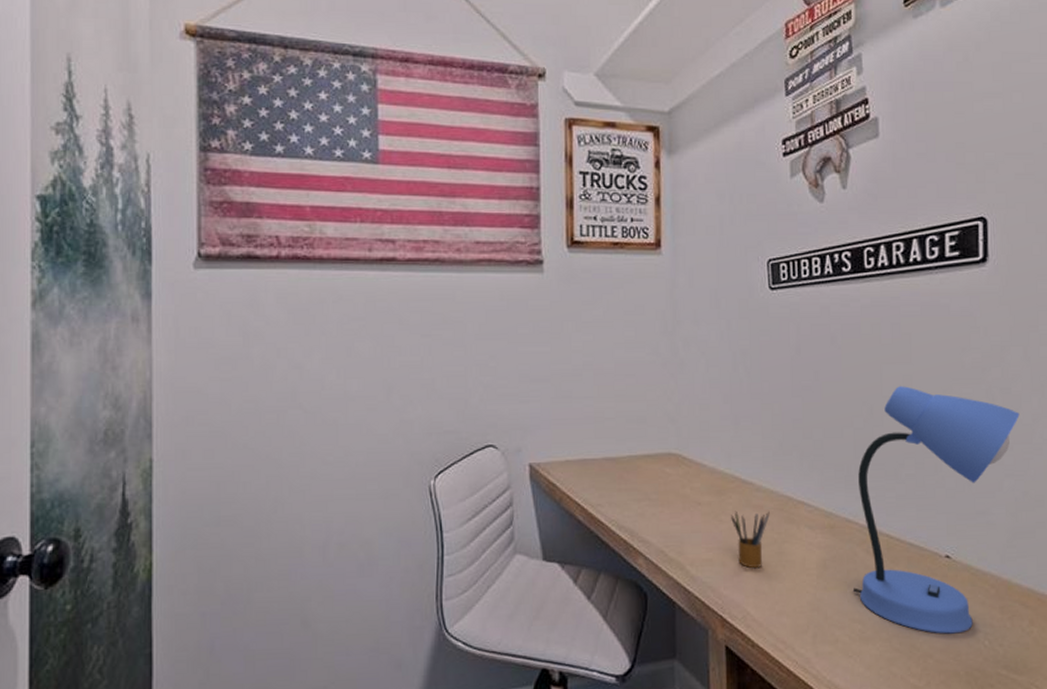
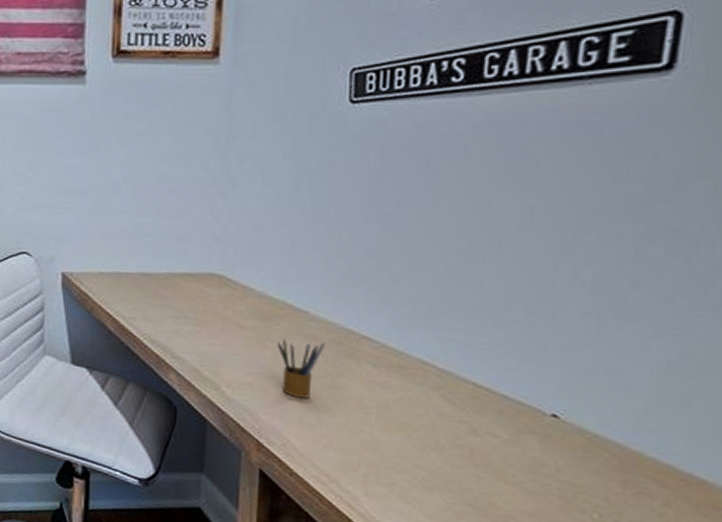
desk lamp: present [852,386,1020,634] -> none [419,219,693,501]

